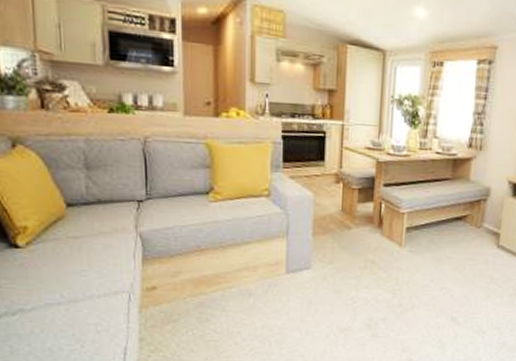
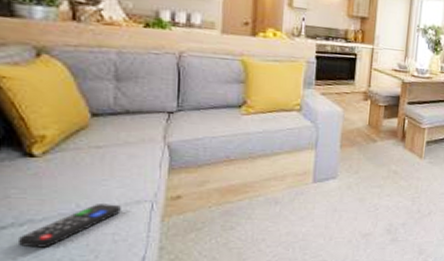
remote control: none [11,294,101,336] -> present [17,204,121,248]

